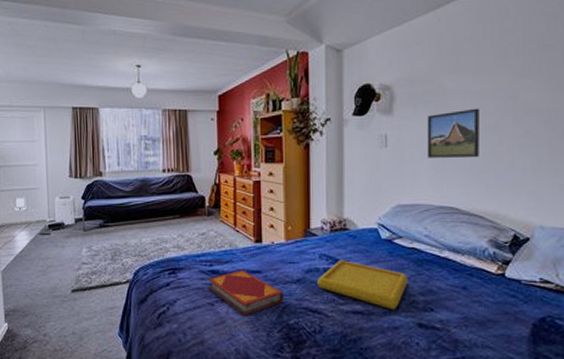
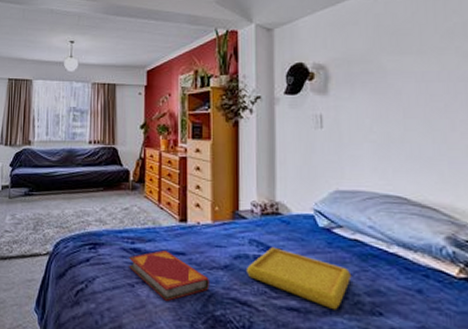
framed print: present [427,108,479,158] -> none [367,90,429,142]

